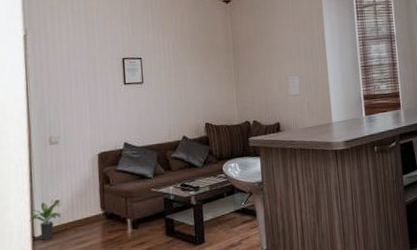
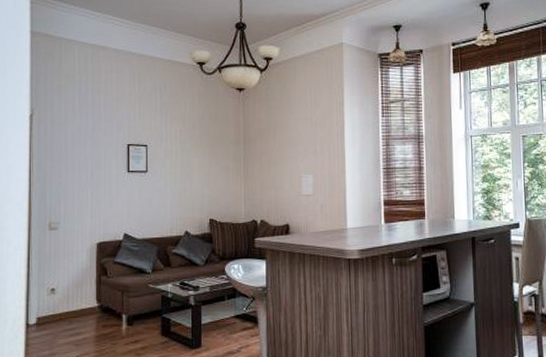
potted plant: present [30,200,62,240] -> none [25,288,57,329]

